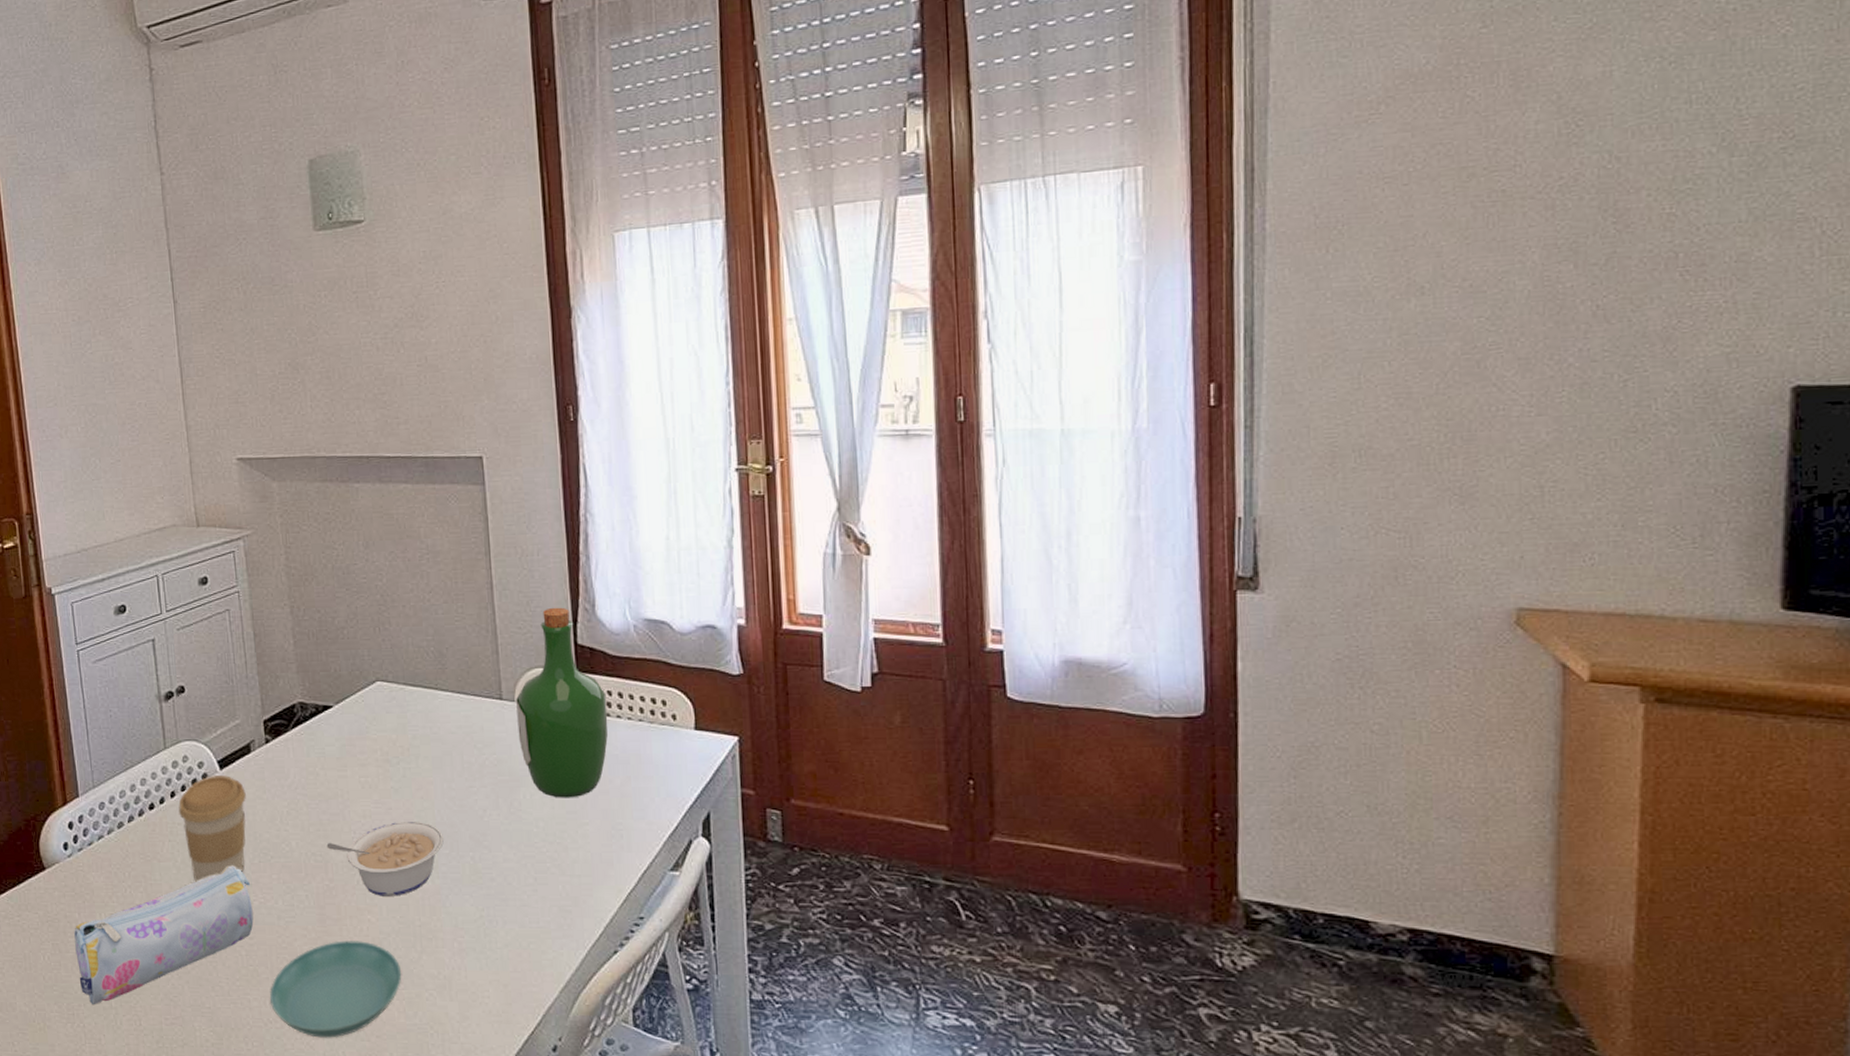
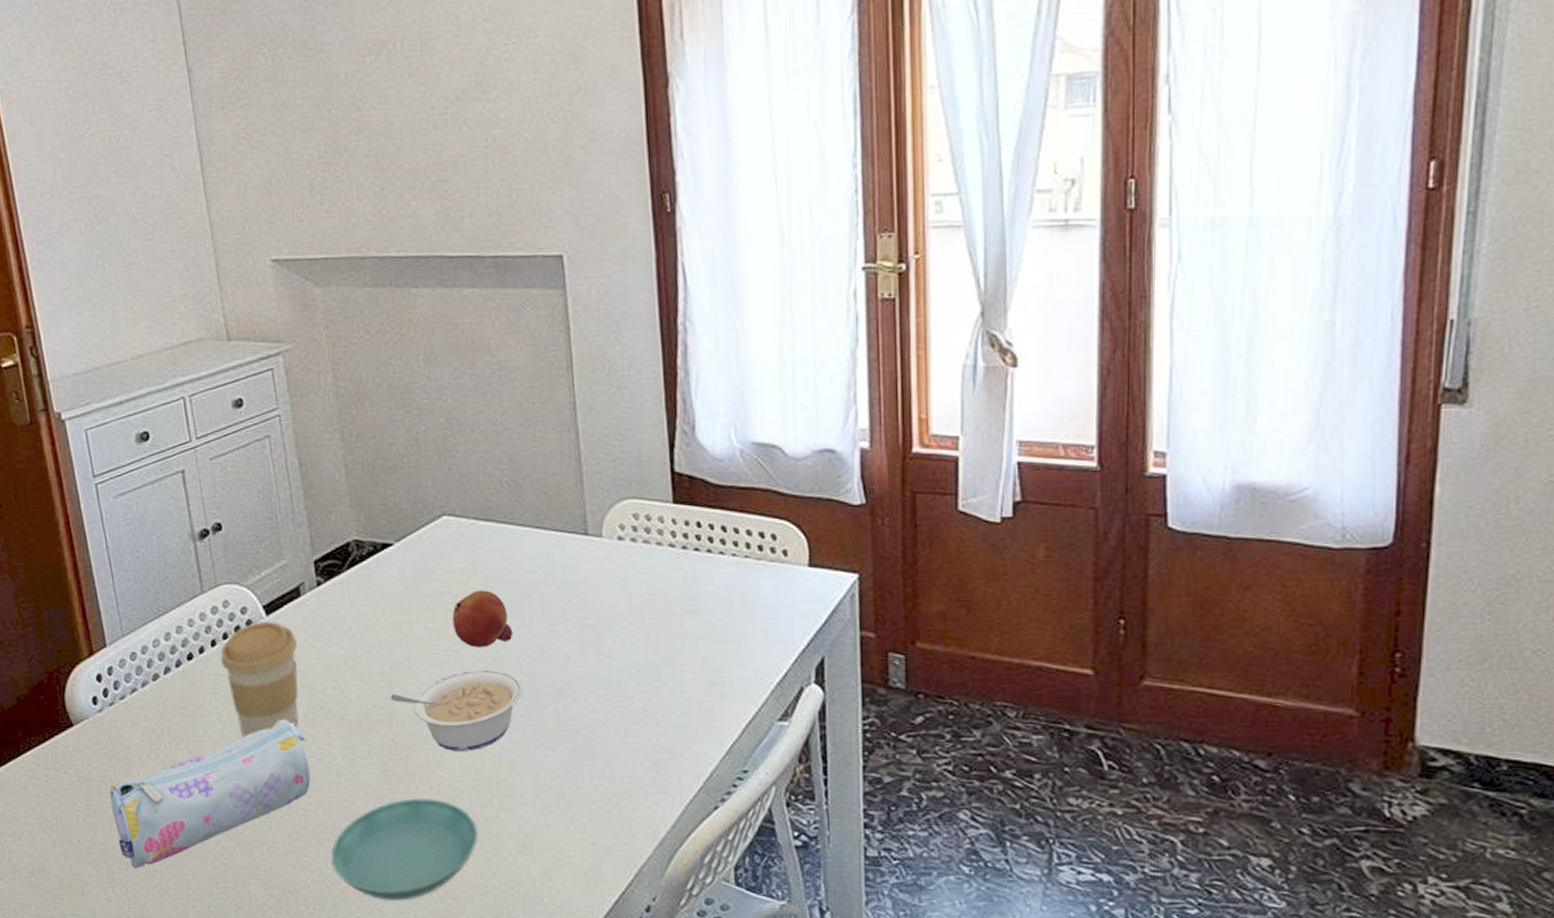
fruit: none [383,748,436,801] -> present [452,590,513,648]
wine bottle: present [516,607,608,798] -> none [604,430,710,643]

